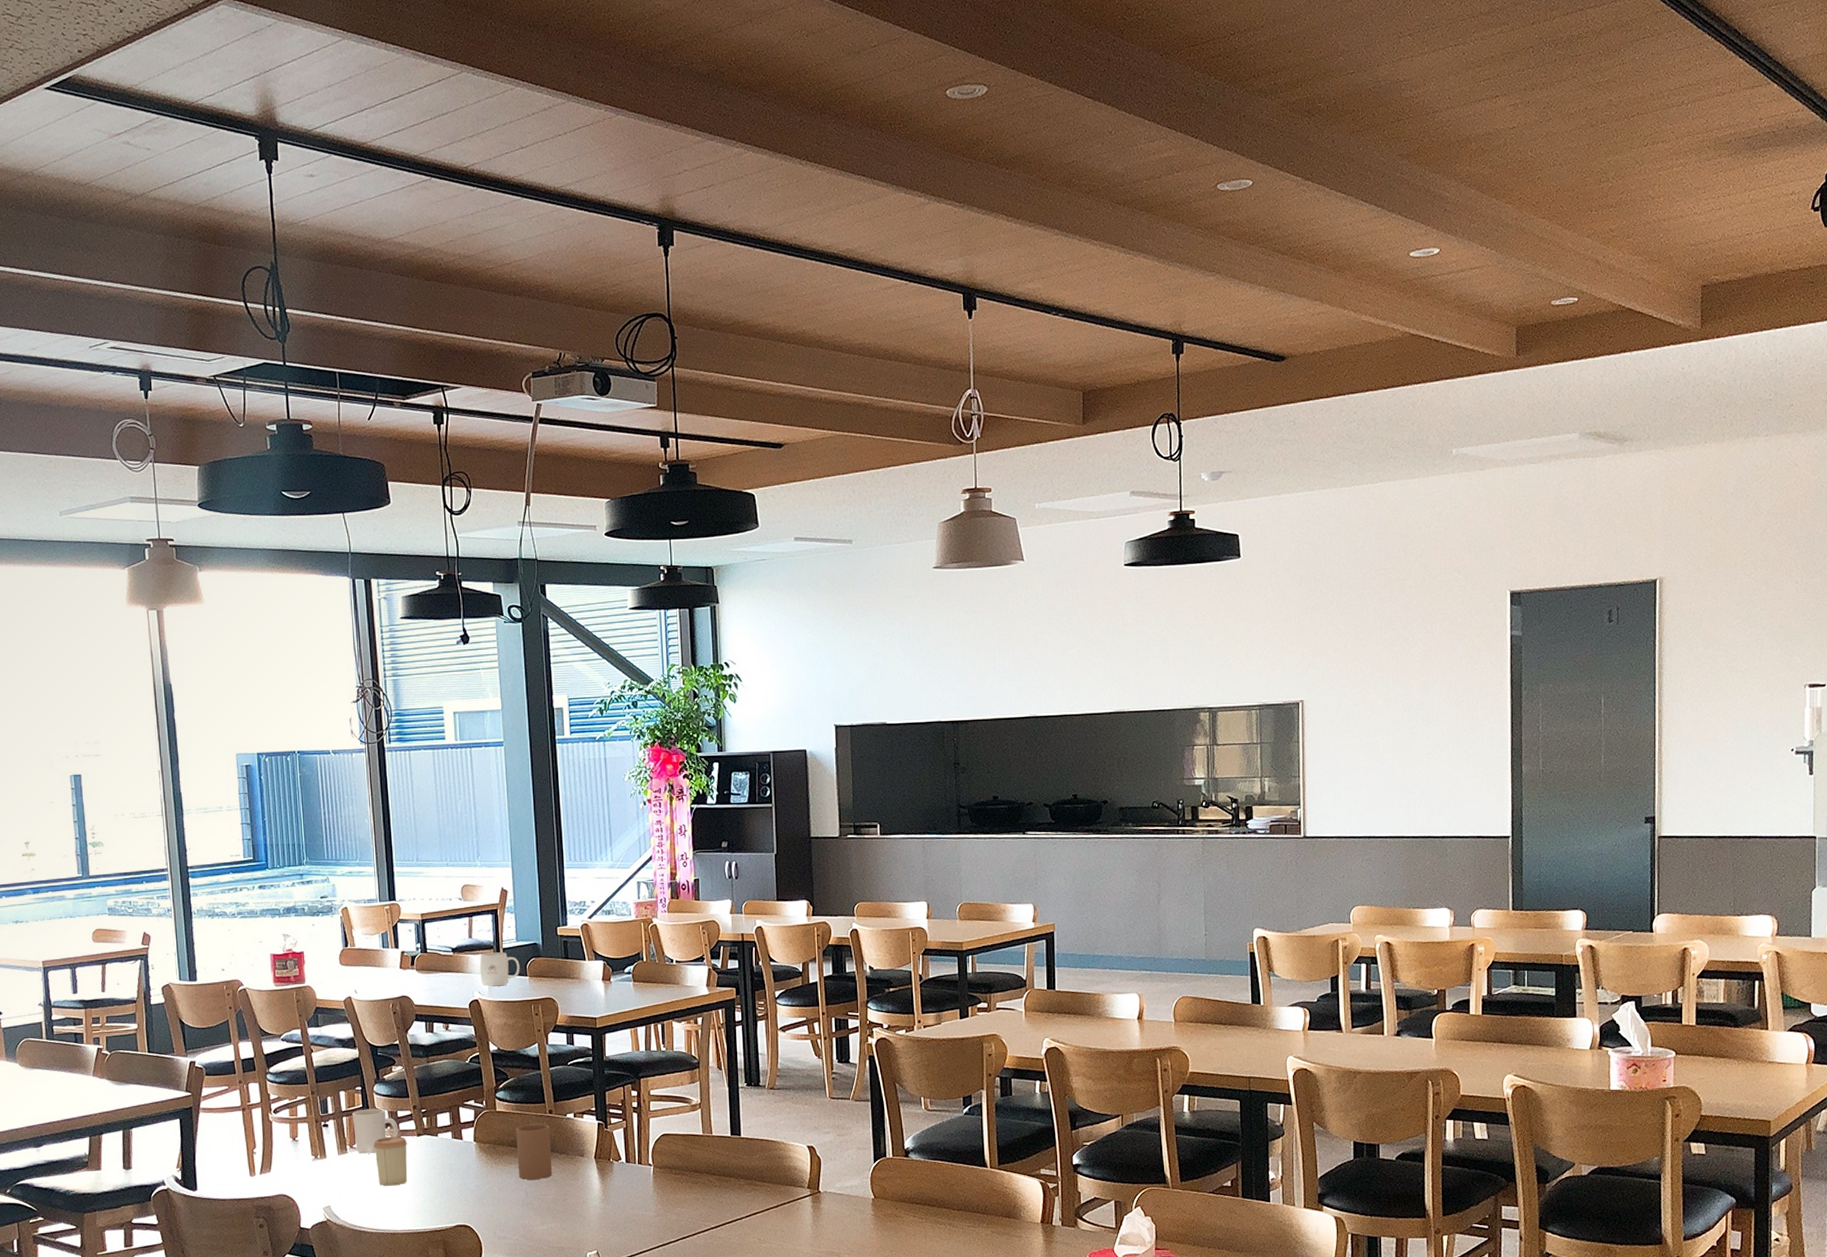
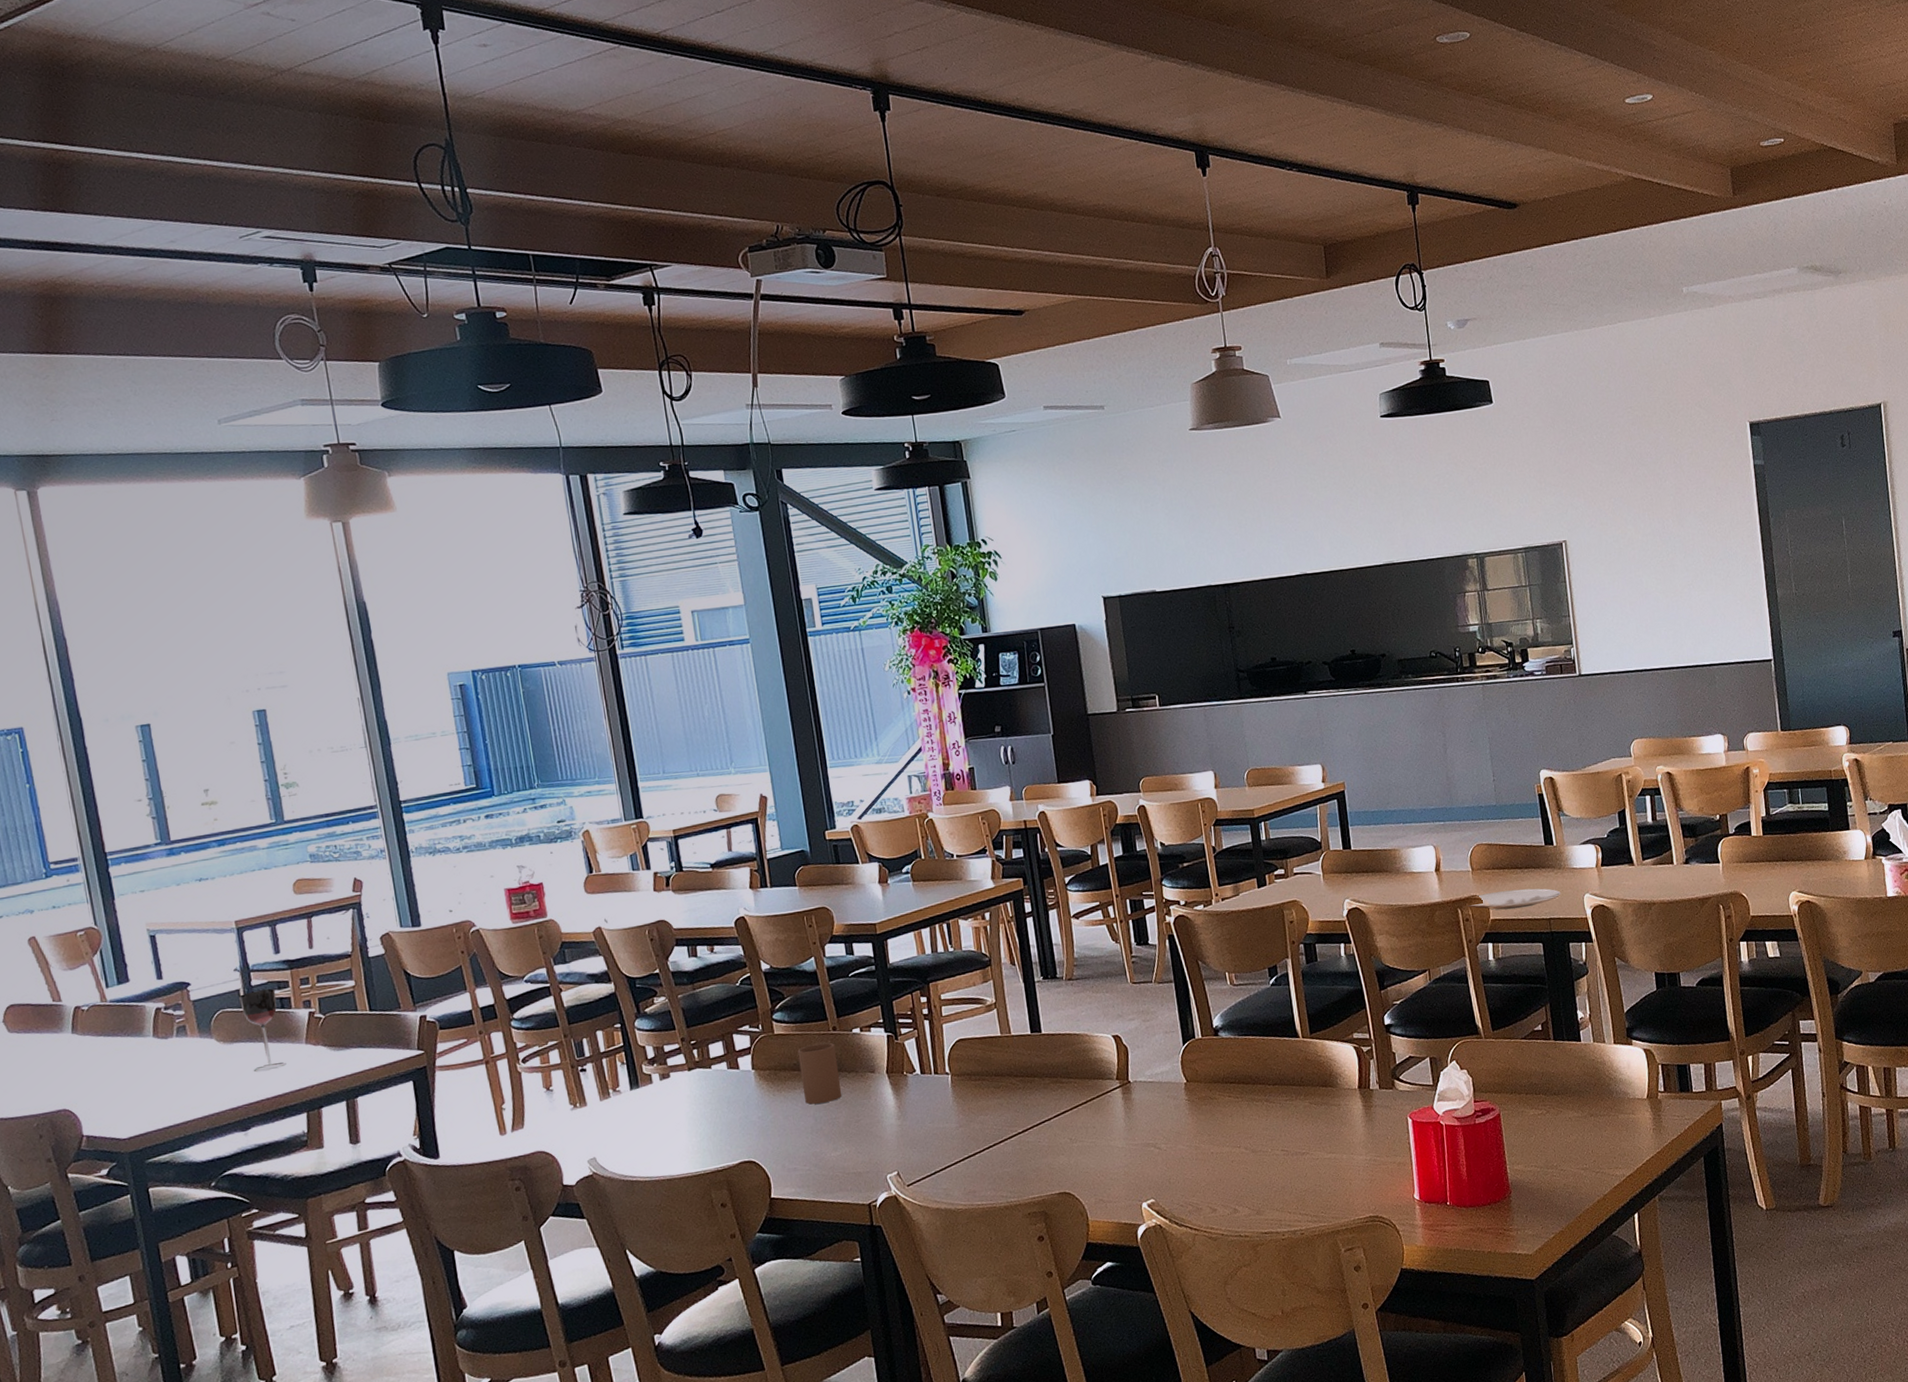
wineglass: none [41,1024,76,1097] -> present [239,989,286,1072]
mug: present [352,1108,399,1154] -> none [613,1045,667,1096]
cup: present [373,1136,408,1186] -> none [639,1073,681,1129]
mug: present [480,952,520,987] -> none [742,863,788,902]
plate: none [1166,1045,1264,1064] -> present [1466,888,1561,910]

